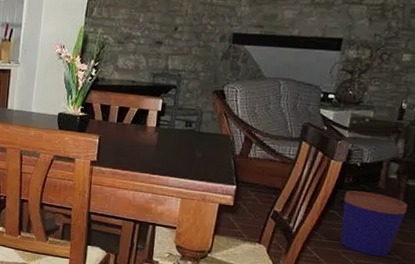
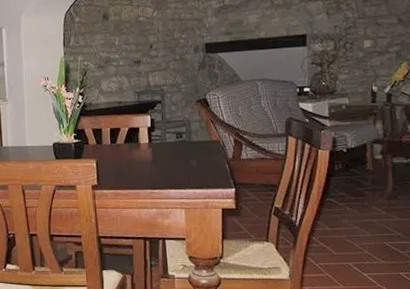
bucket: present [339,190,408,257] -> none [334,175,397,236]

